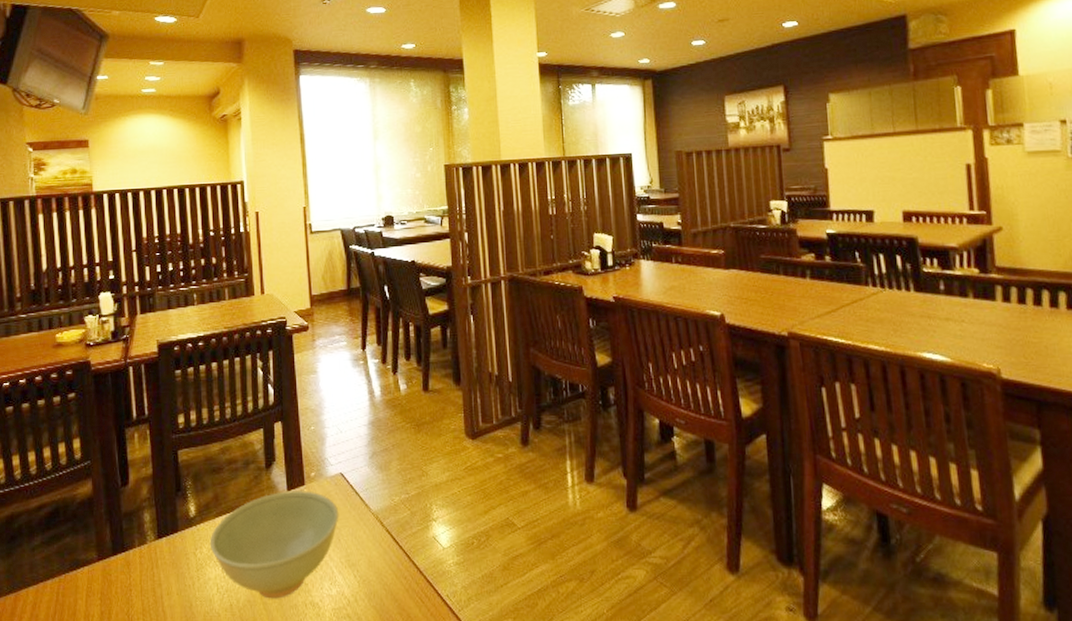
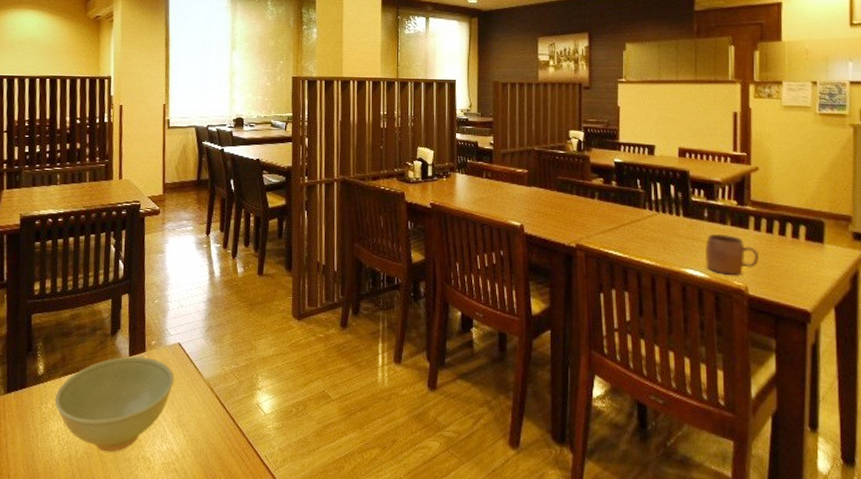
mug: none [944,309,1013,356] -> present [704,234,760,275]

